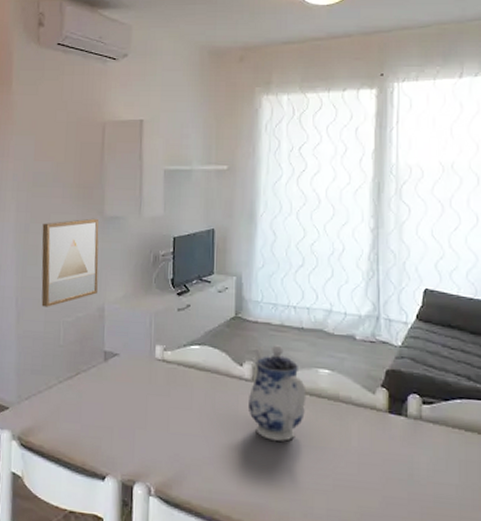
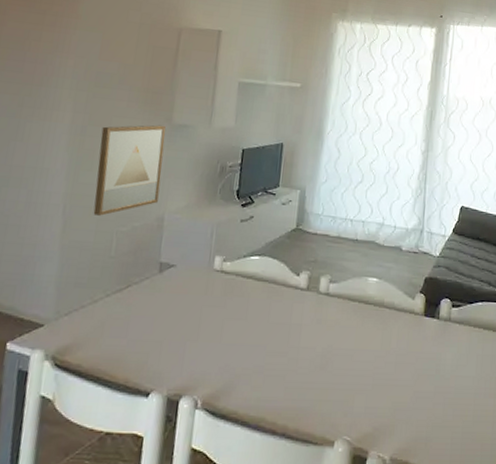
teapot: present [249,345,307,442] -> none [301,255,356,346]

